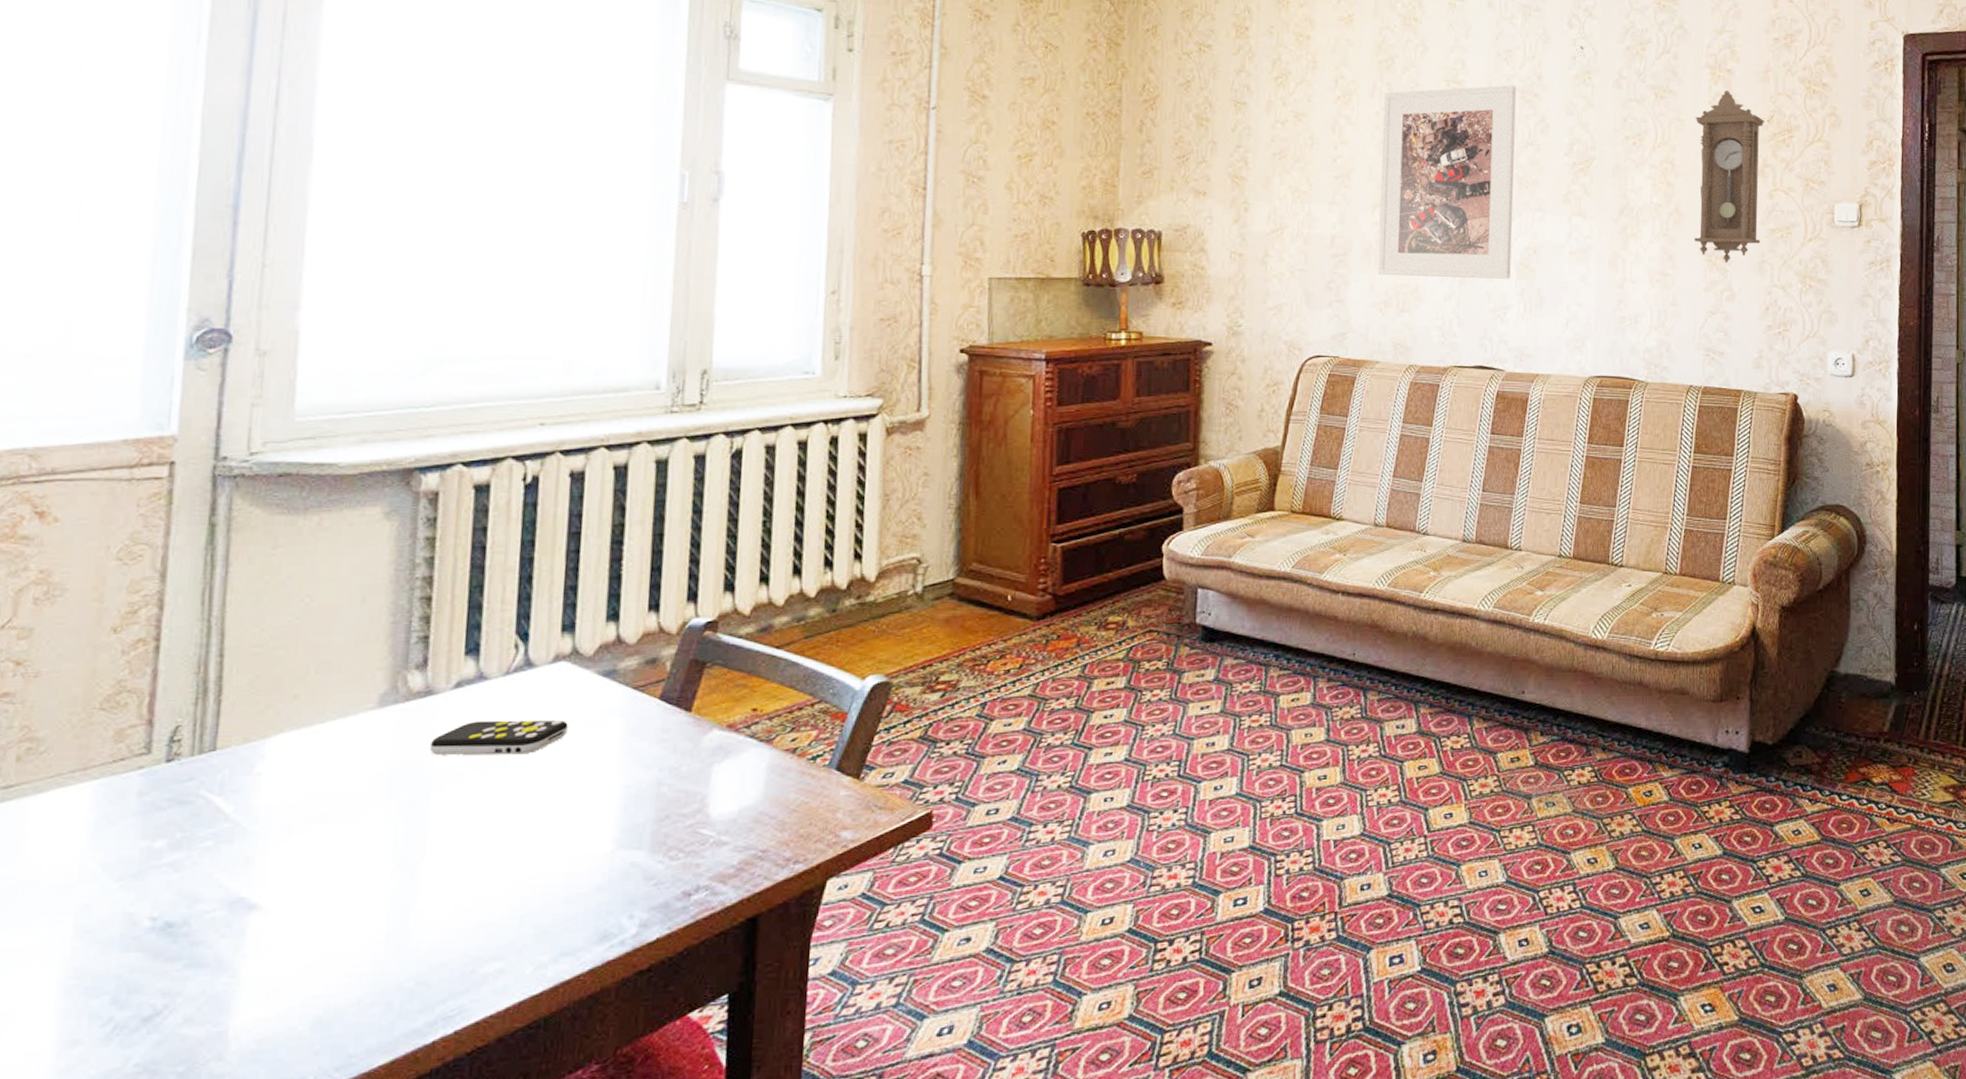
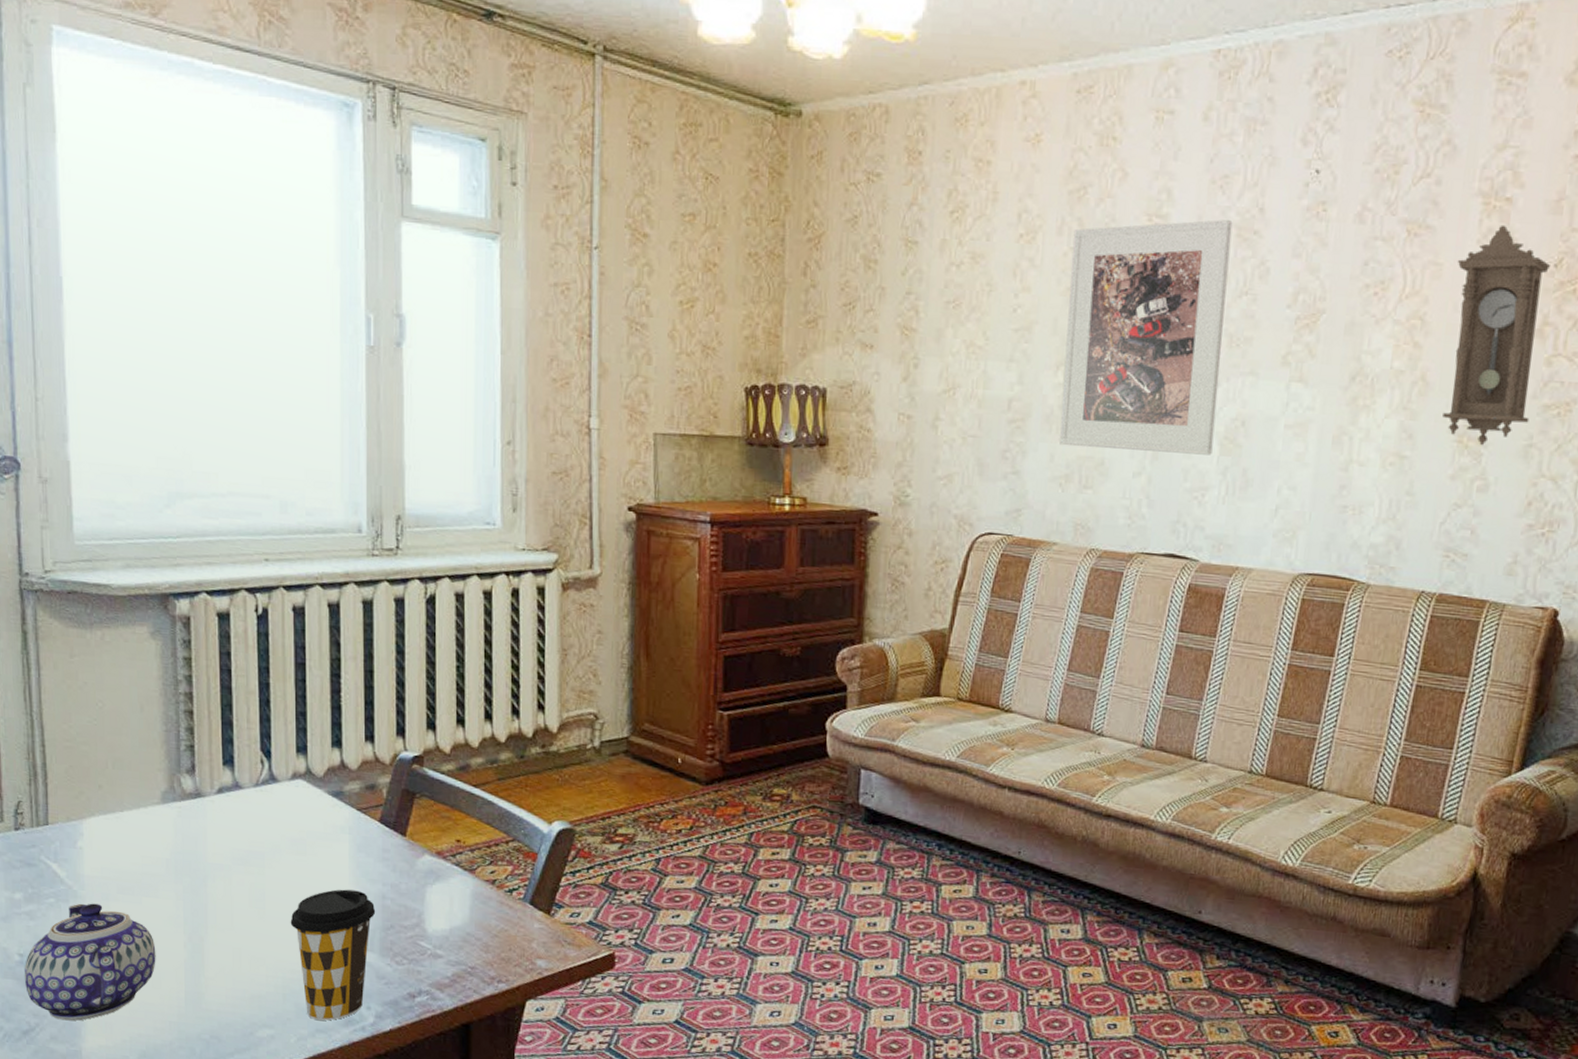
teapot: none [154,839,351,995] -> present [24,903,156,1021]
remote control: present [430,719,568,755] -> none [204,823,308,857]
coffee cup: none [537,780,648,941] -> present [290,889,376,1021]

